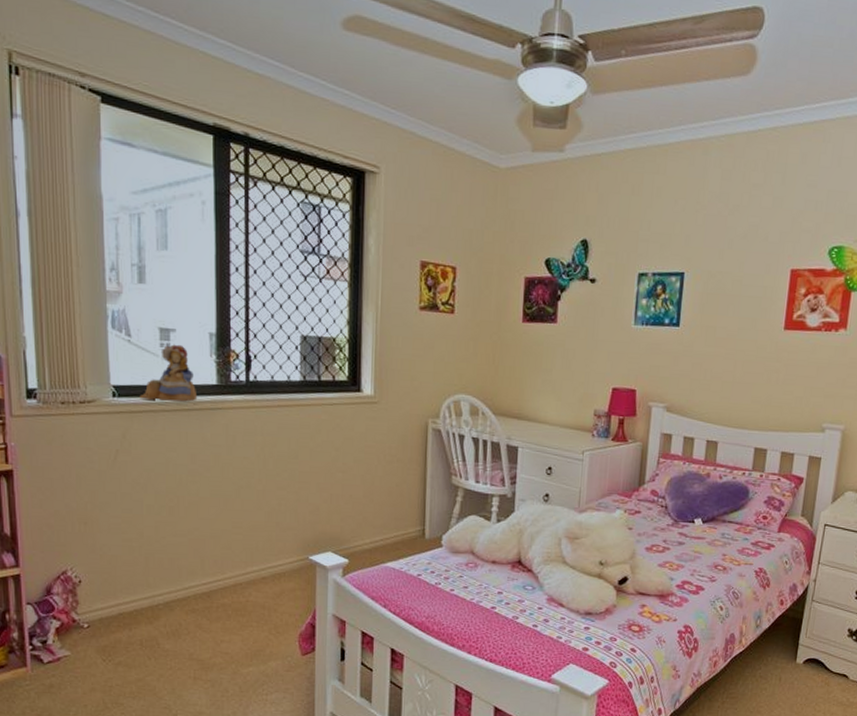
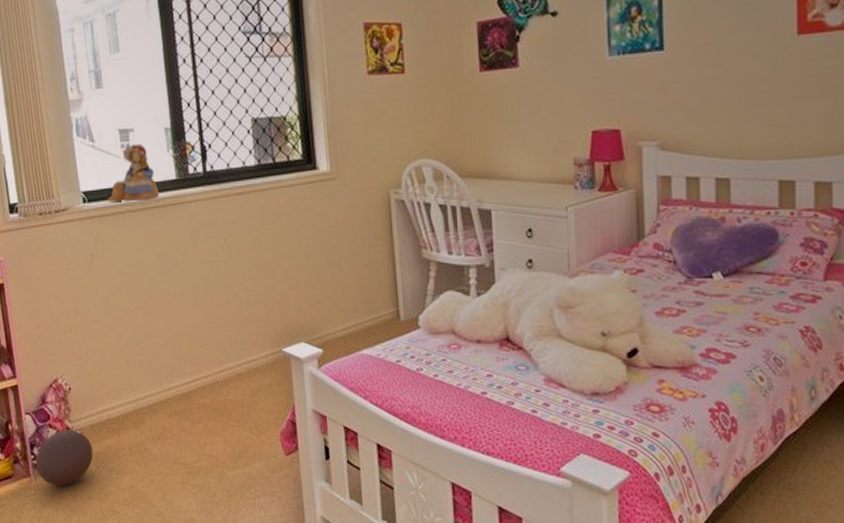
ball: none [33,622,100,678] -> present [35,430,93,487]

